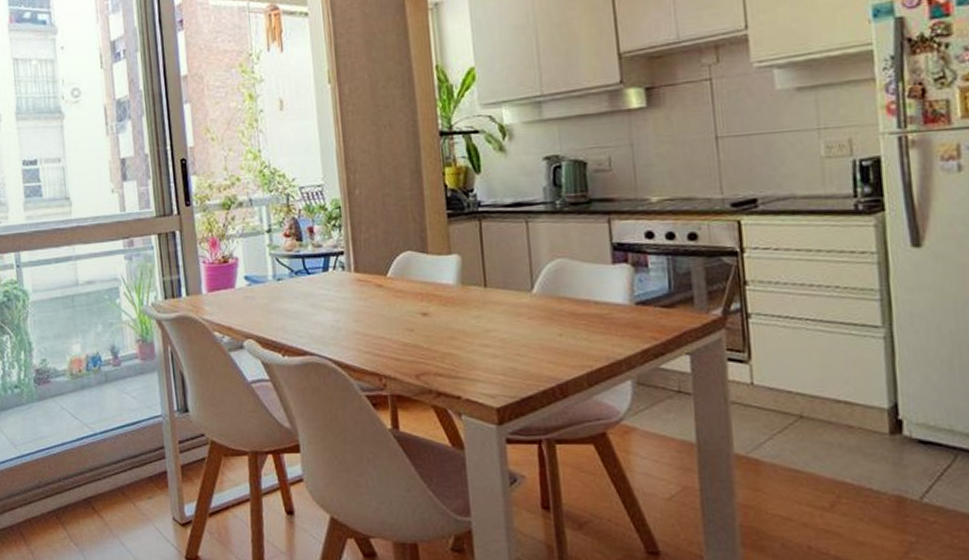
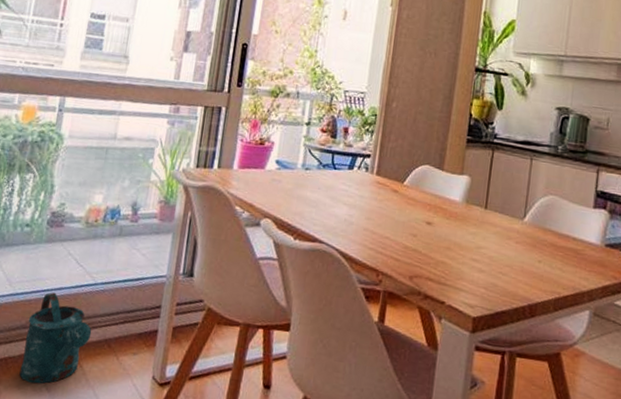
watering can: none [40,448,104,540] -> present [19,292,92,384]

